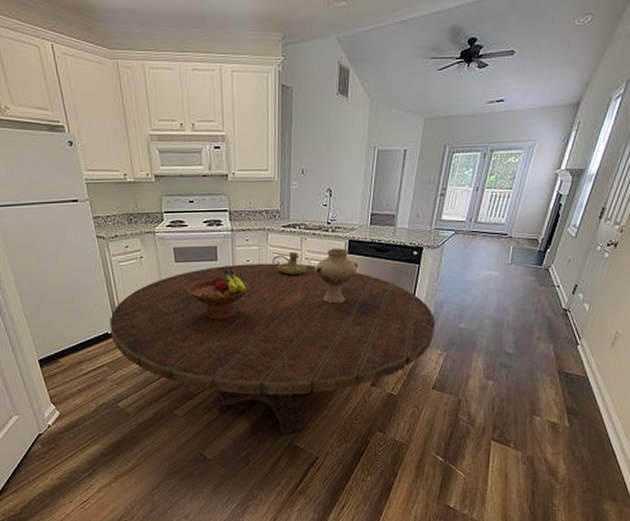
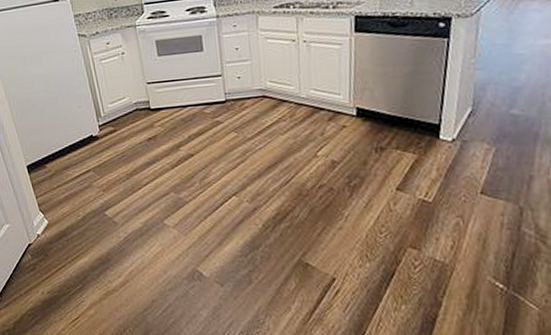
dining table: present [110,263,436,434] -> none [94,48,478,249]
fruit bowl: present [187,270,251,320] -> none [172,60,242,118]
candle holder: present [272,251,308,275] -> none [265,34,307,61]
vase: present [313,248,359,304] -> none [313,26,370,92]

